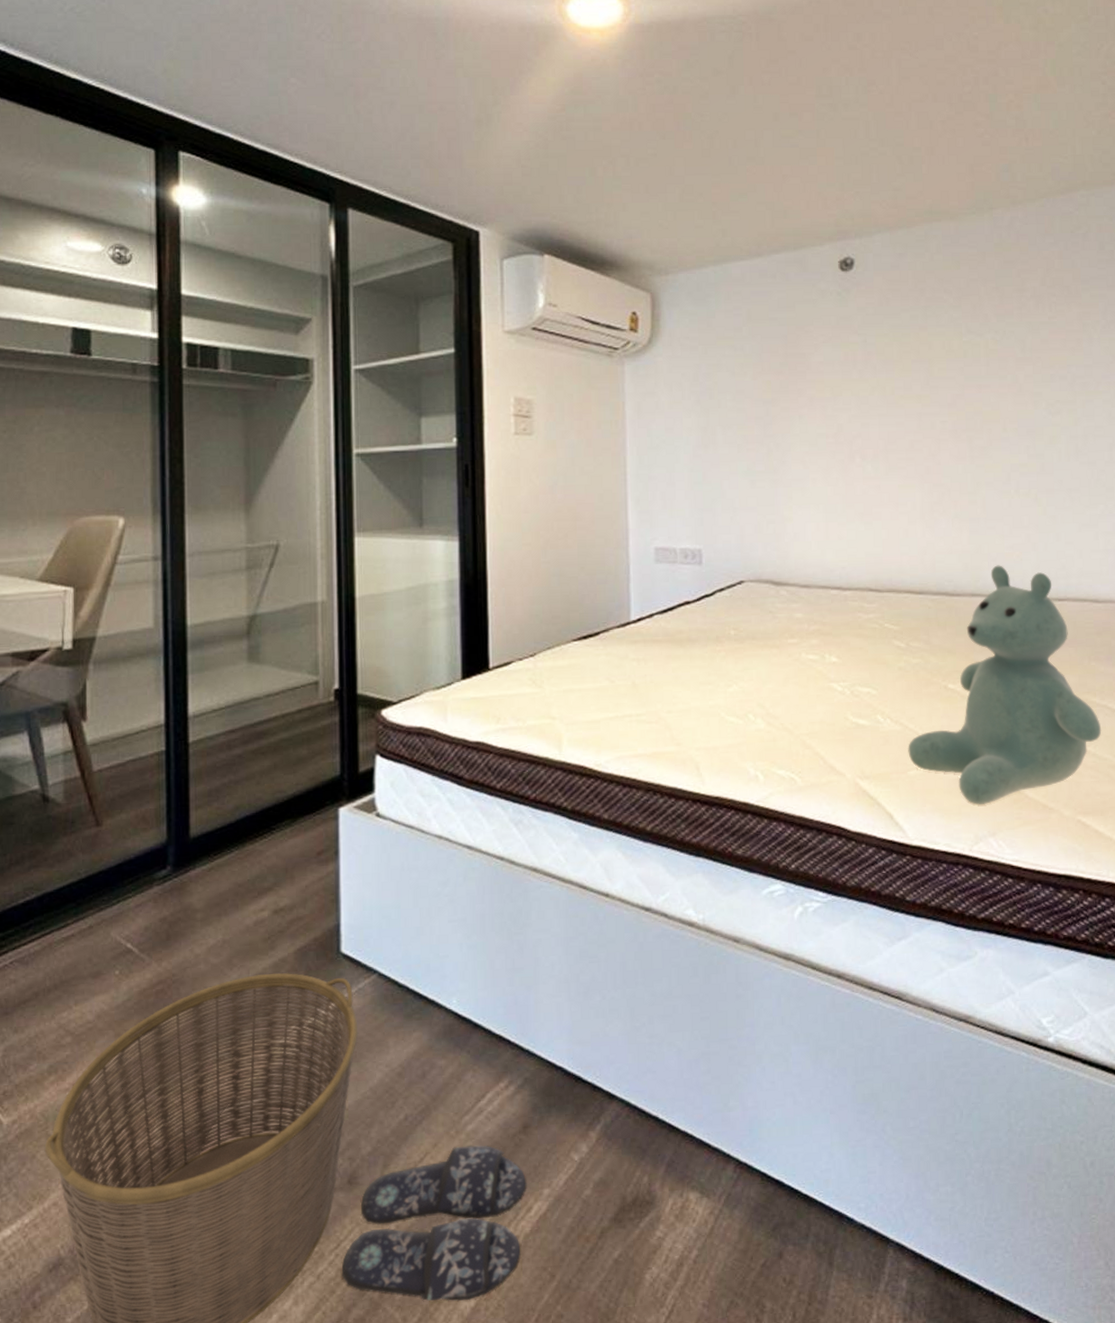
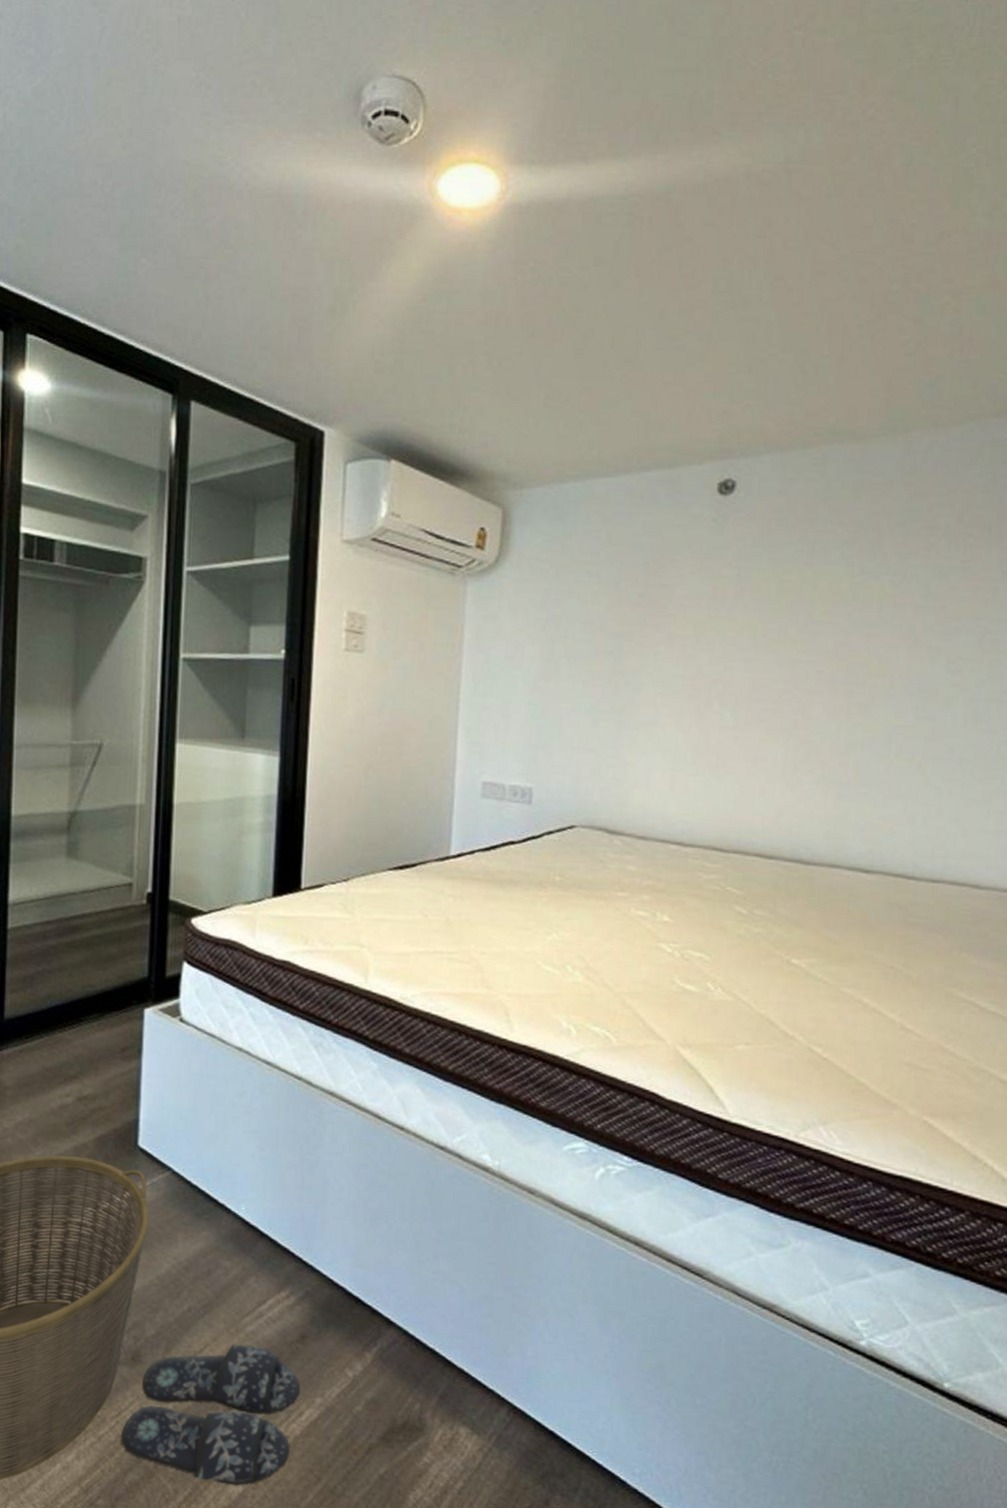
stuffed bear: present [908,565,1102,805] -> none [737,836,965,1091]

